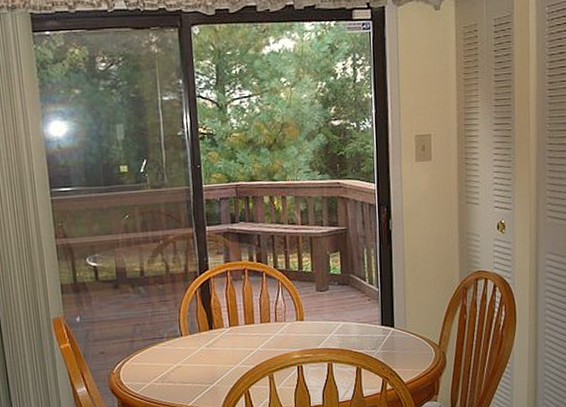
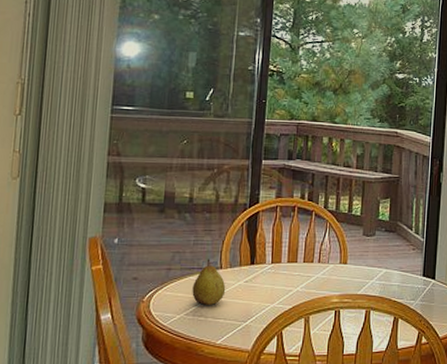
fruit: none [157,328,189,372] -> present [192,259,226,305]

